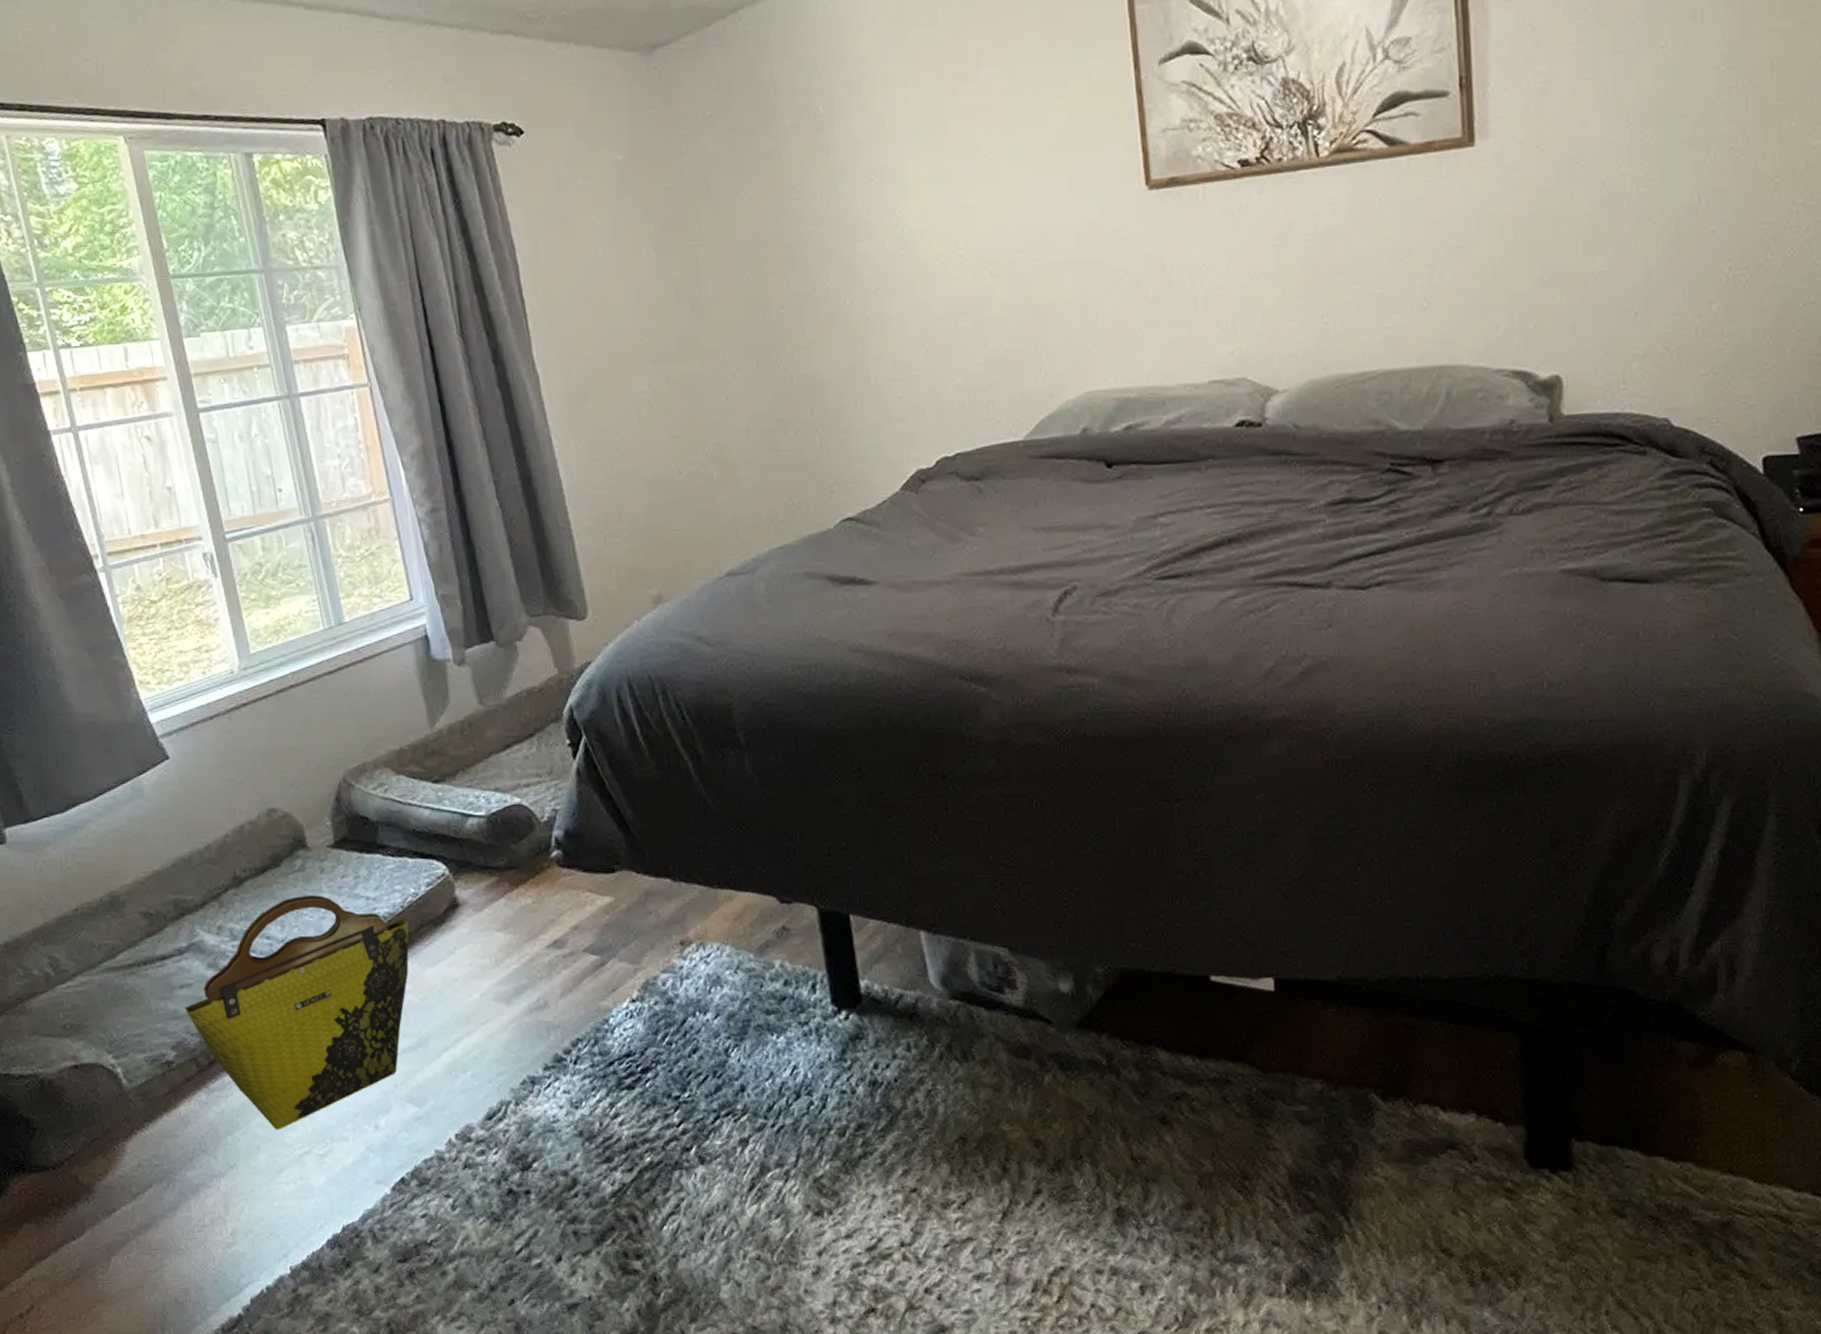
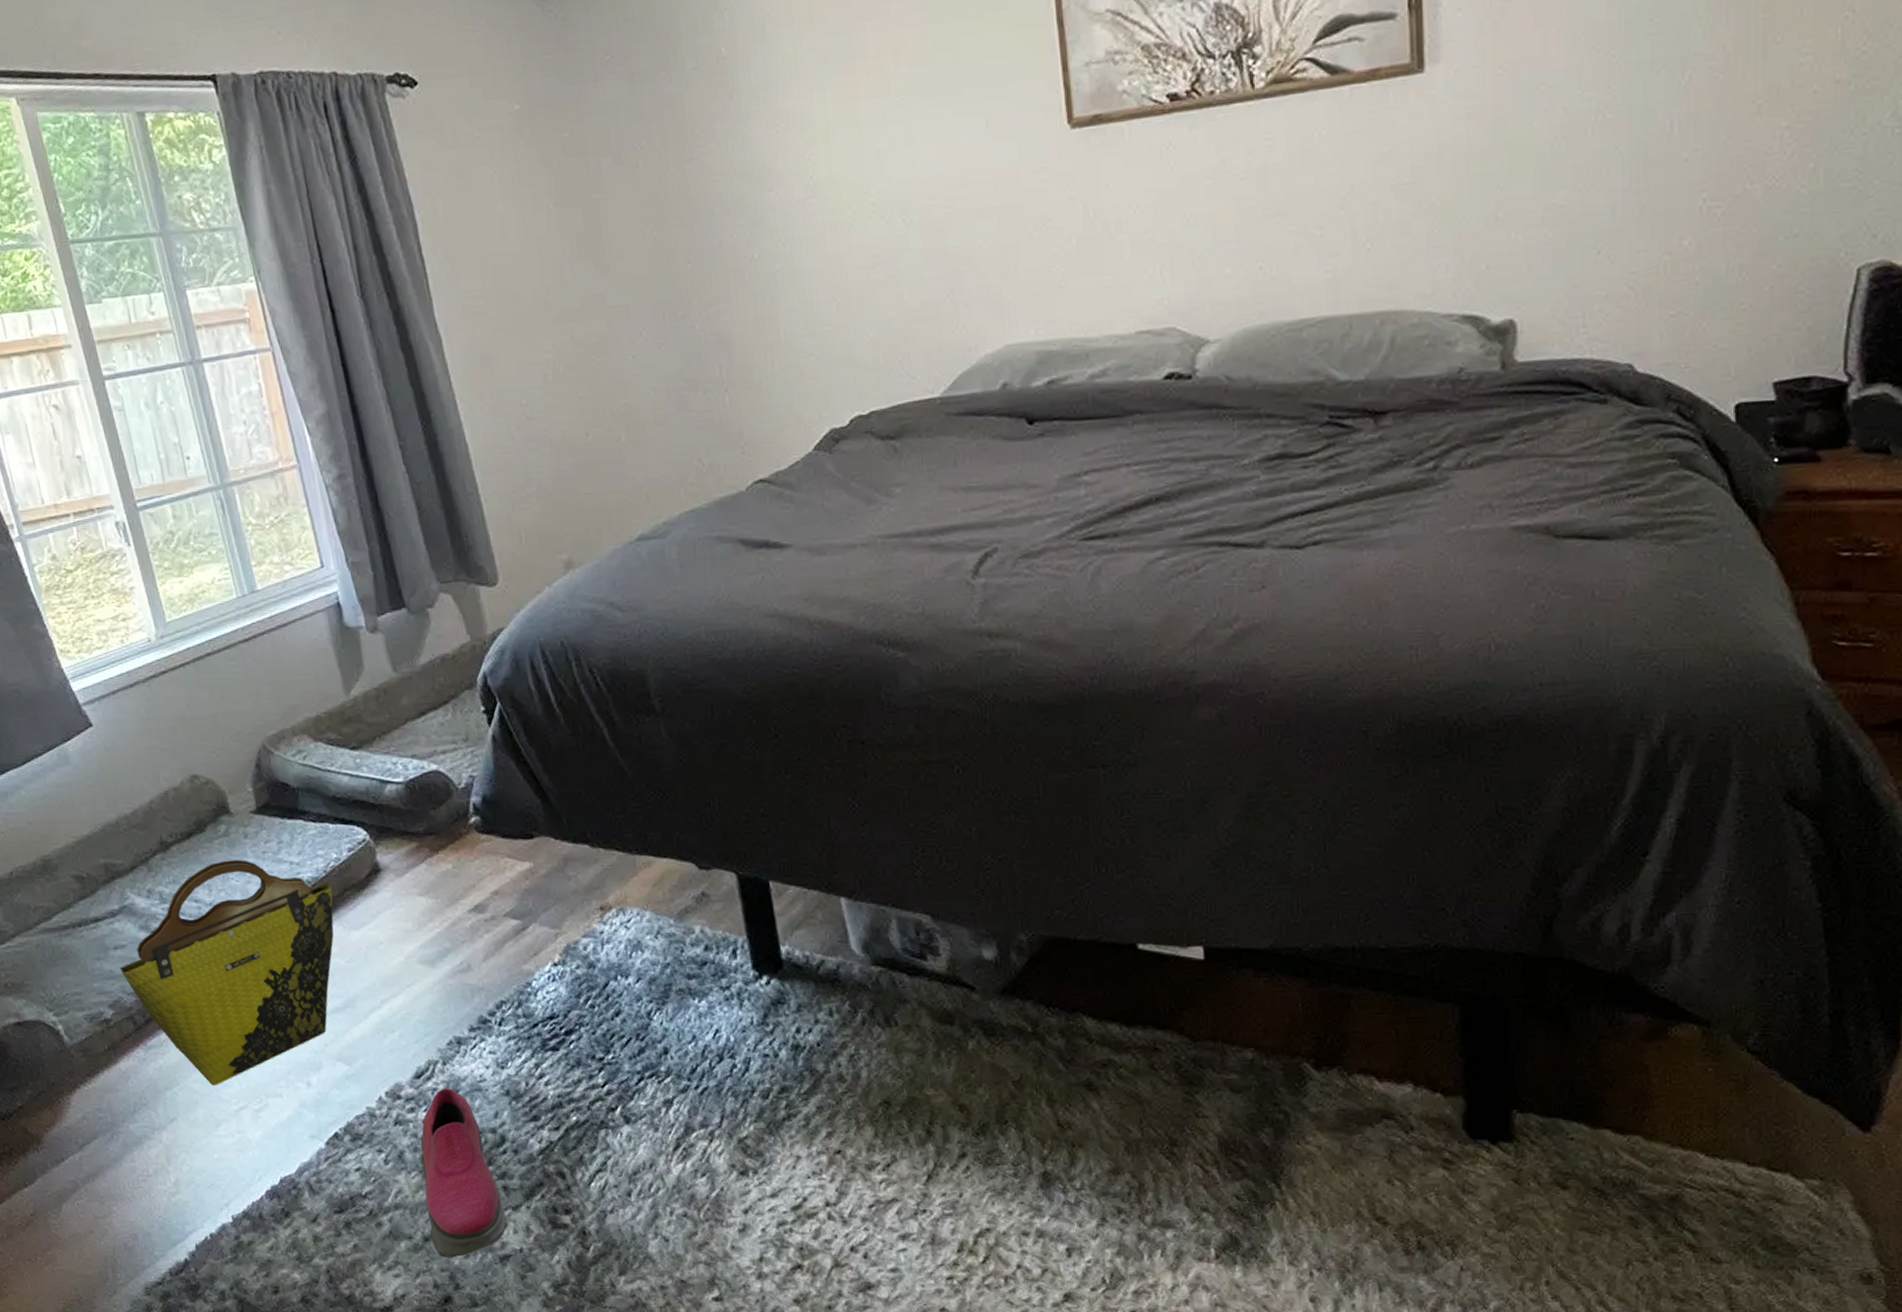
shoe: none [488,1130,575,1308] -> present [420,1089,506,1258]

